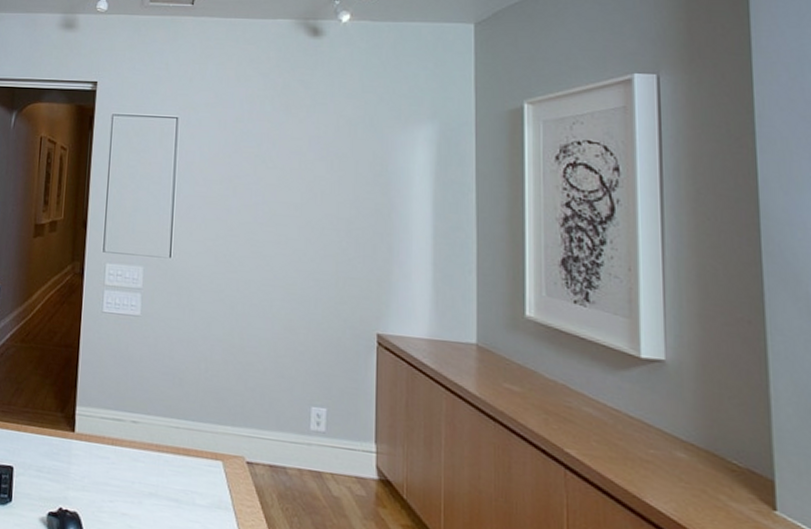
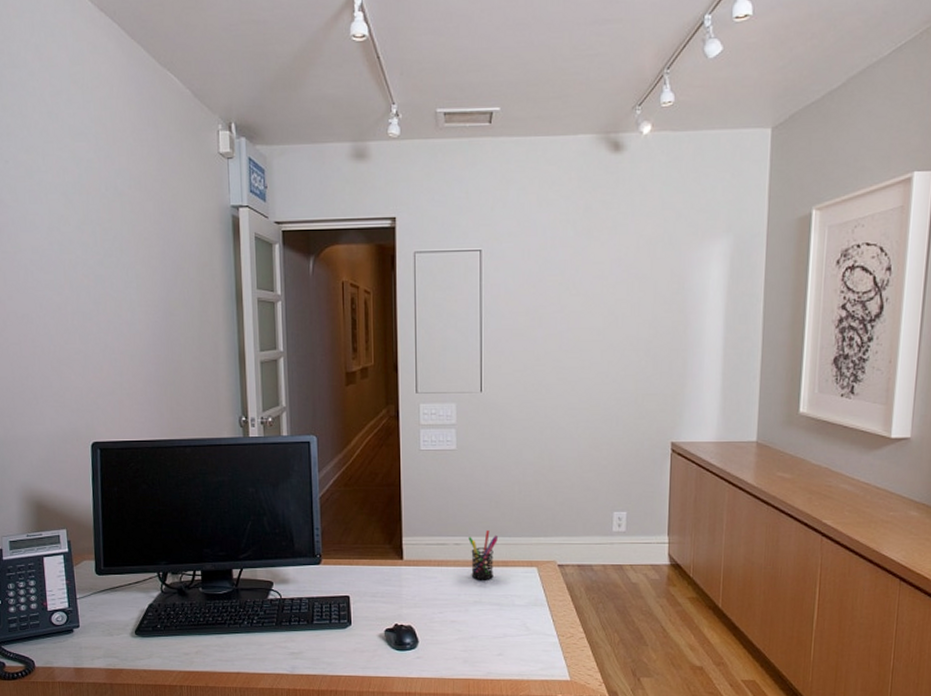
pen holder: none [147,409,180,469] -> present [468,529,498,580]

